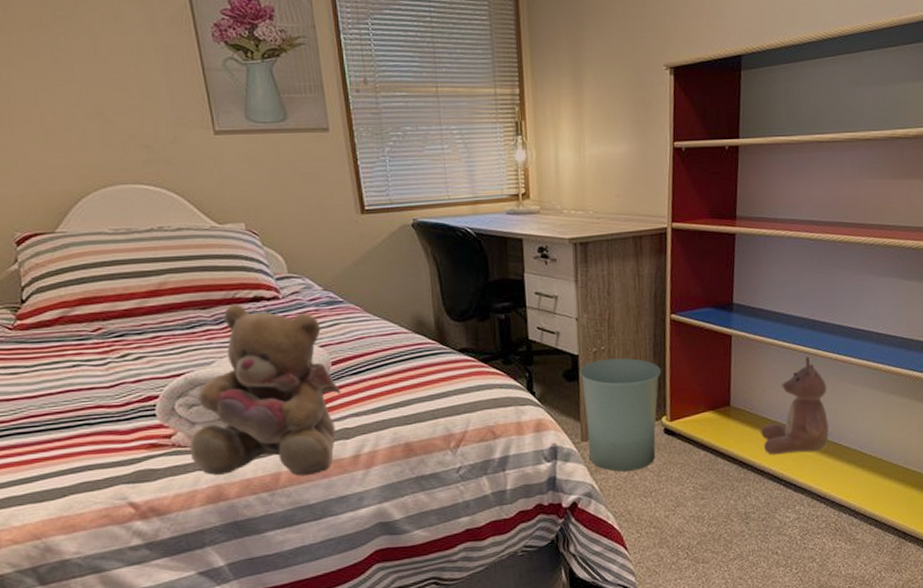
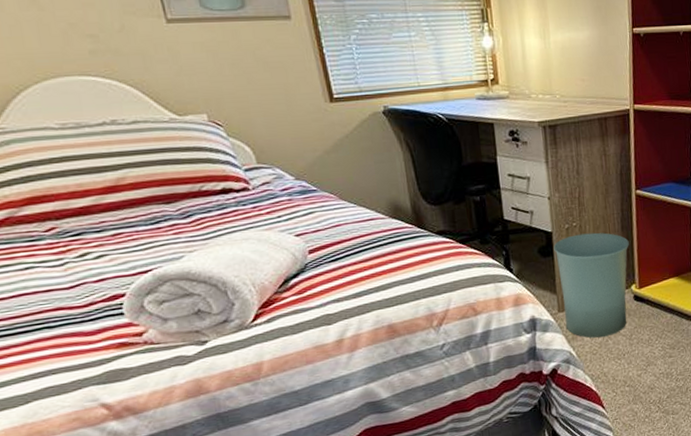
teddy bear: present [189,304,342,477] -> none [163,196,321,370]

